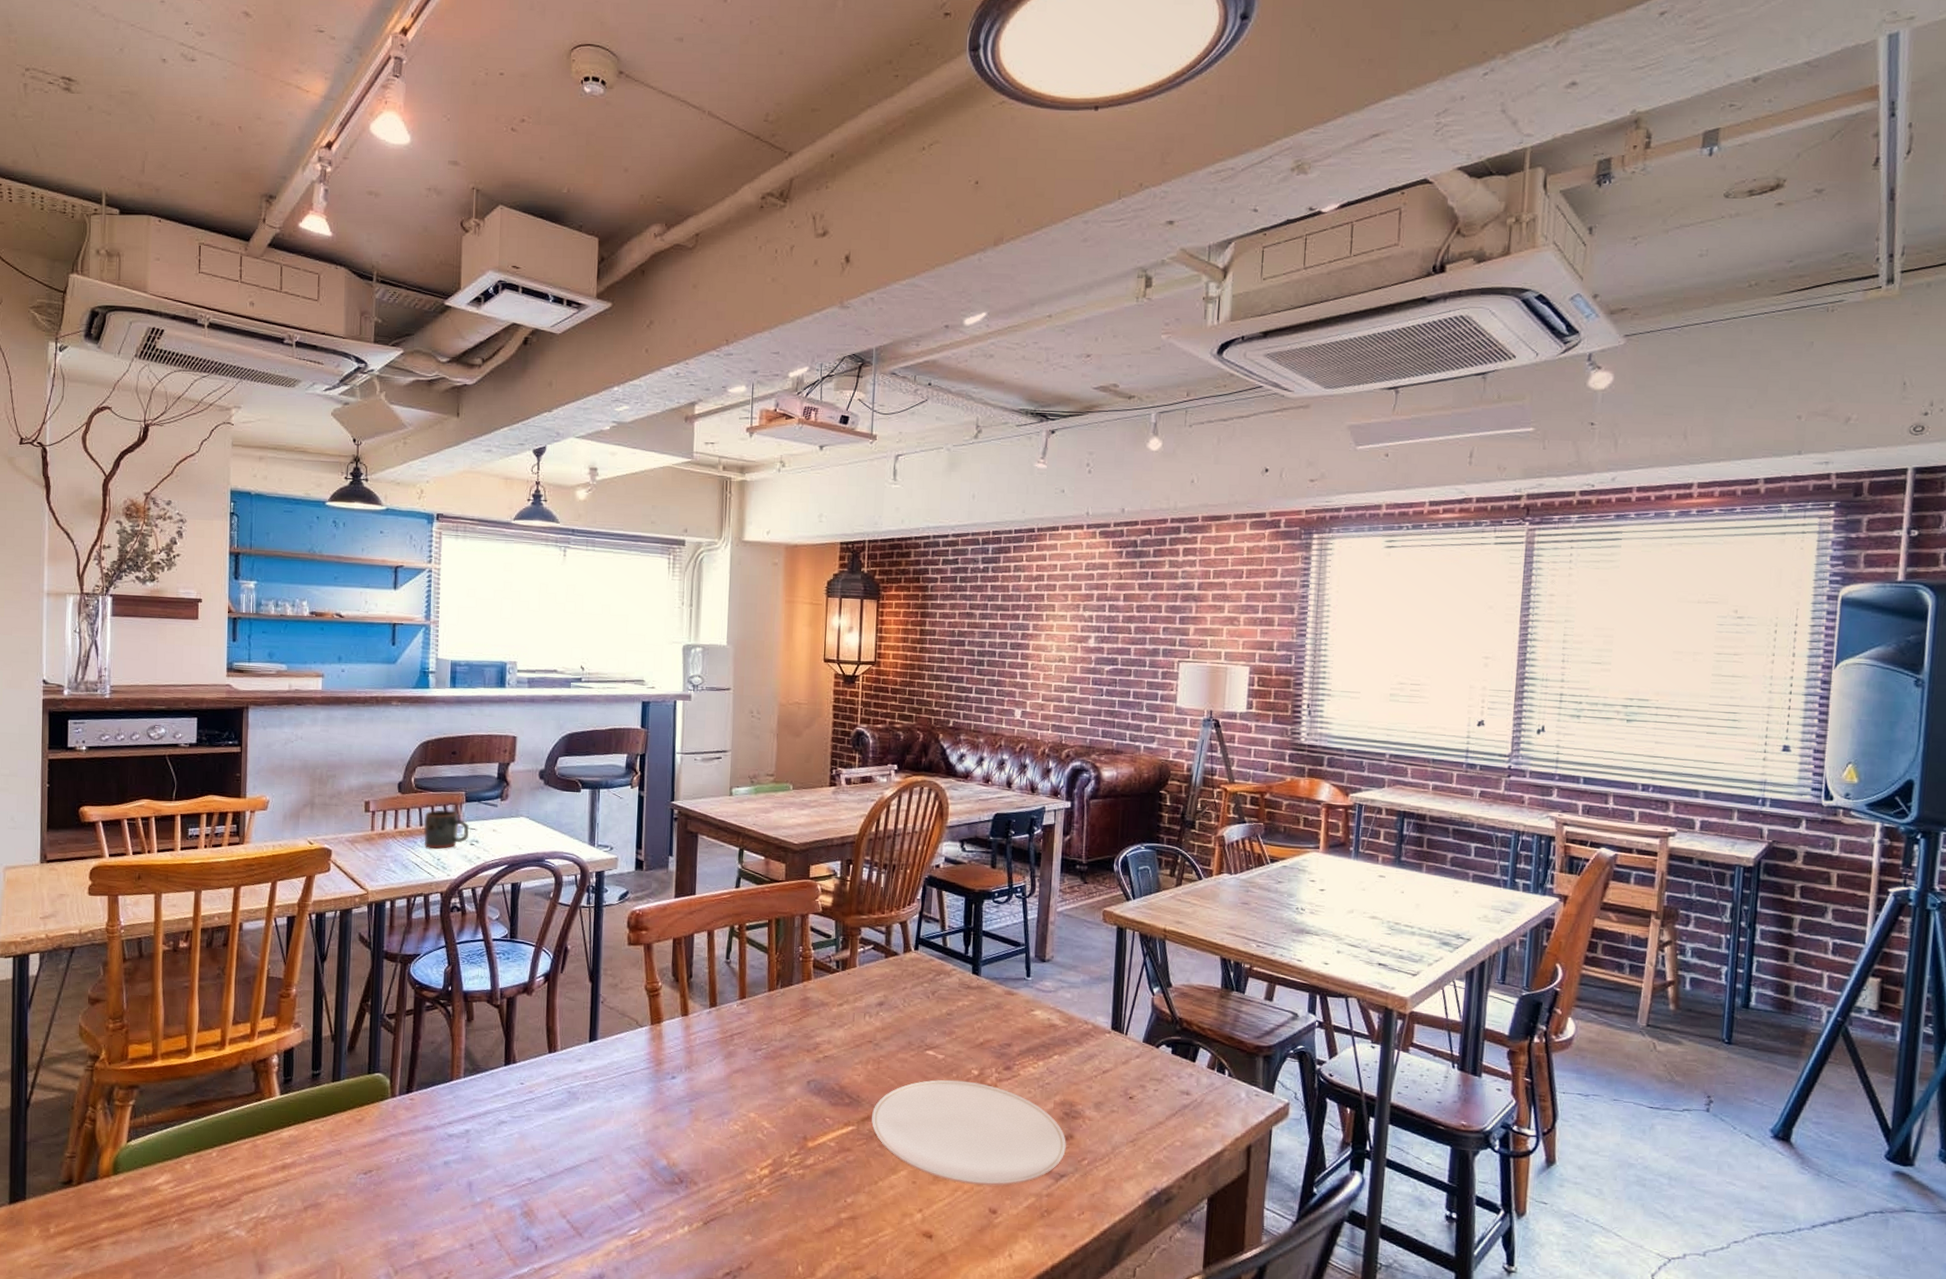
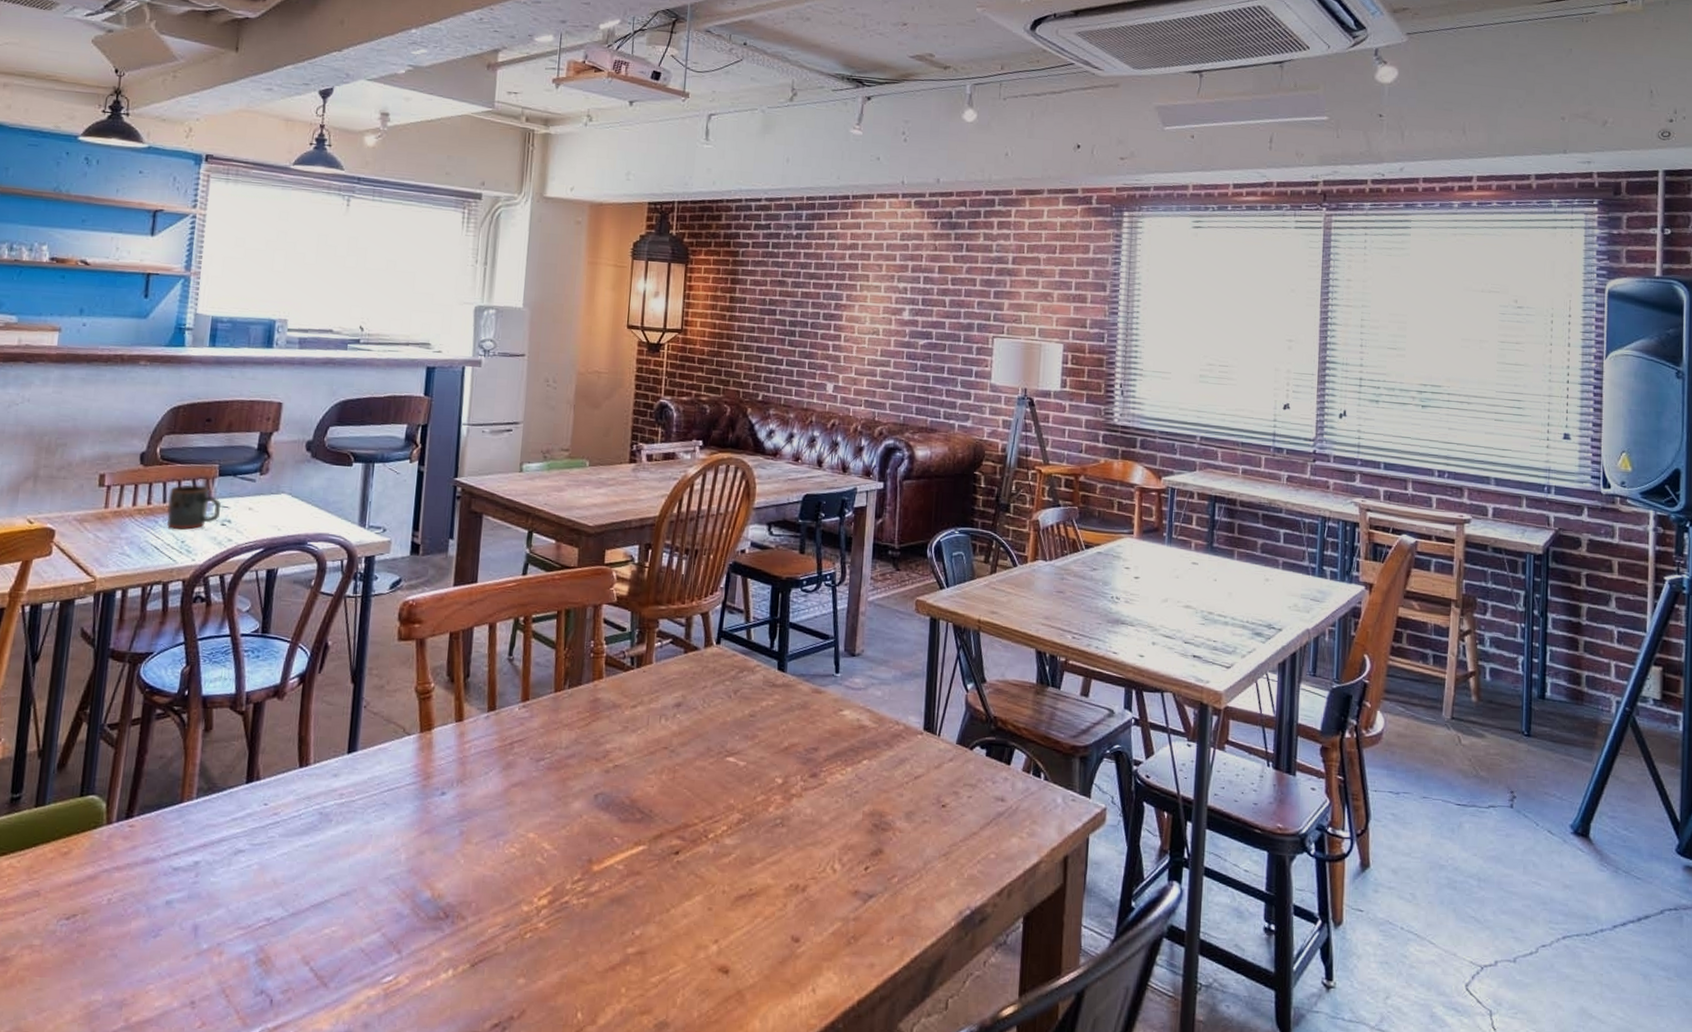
plate: present [871,1079,1066,1186] -> none [665,789,875,910]

